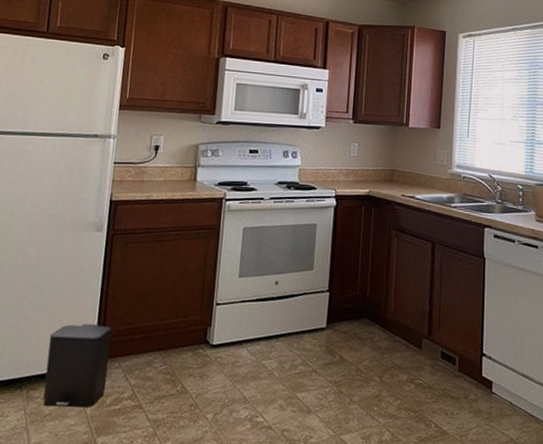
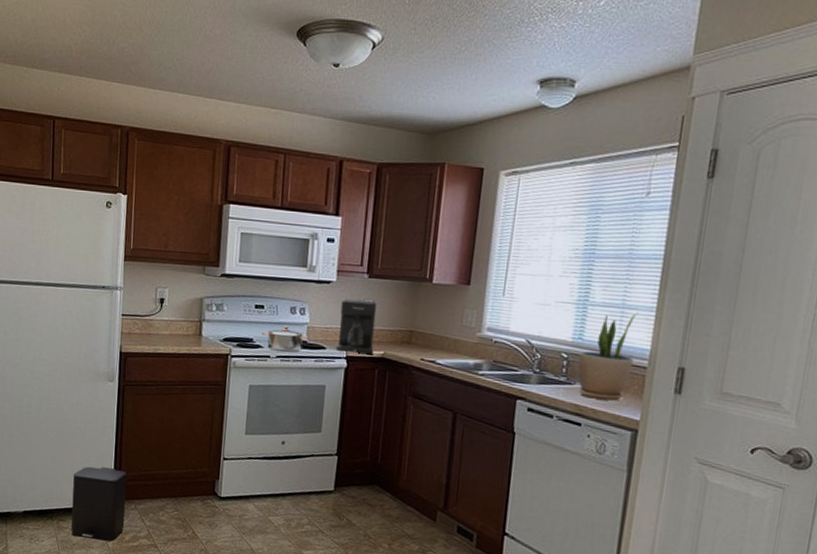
cooking pot: none [256,169,301,194] -> present [262,326,309,353]
coffee maker: none [325,142,362,193] -> present [335,298,377,355]

